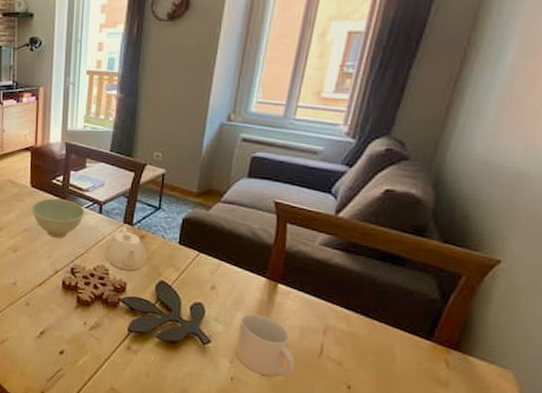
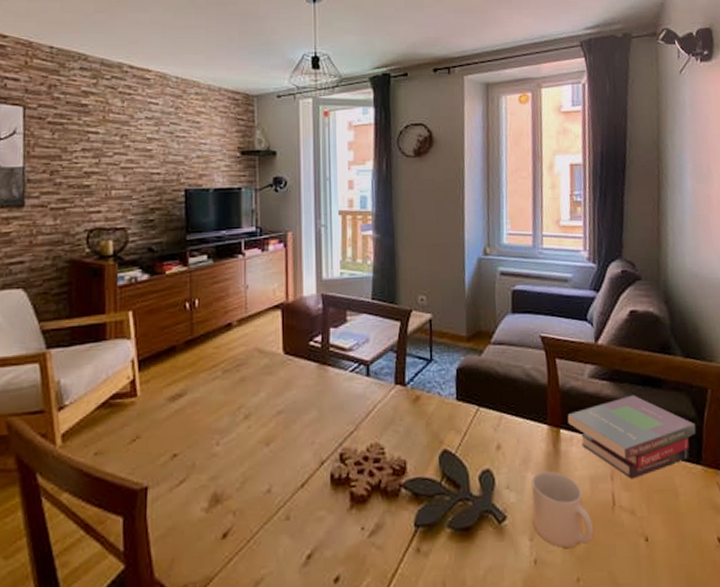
bowl: present [31,198,85,238] -> none [286,364,350,417]
teapot: present [104,226,148,272] -> none [376,388,426,445]
books: none [288,267,436,338] -> present [567,394,696,479]

